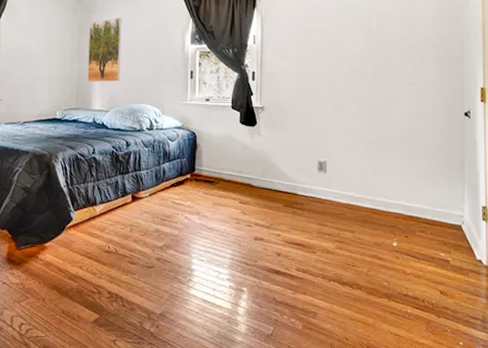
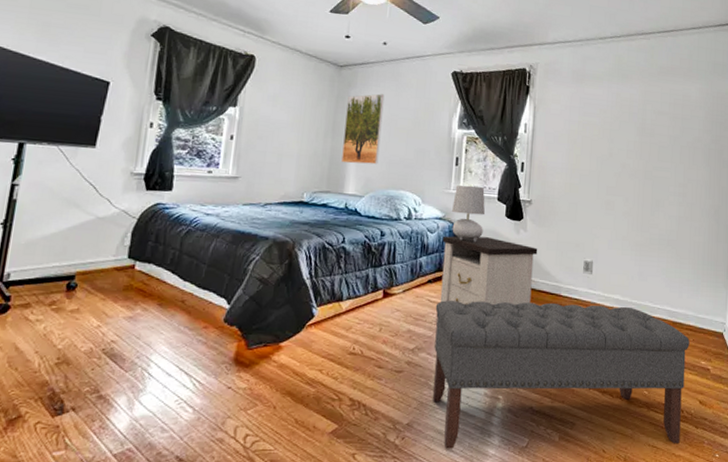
bench: none [180,201,427,336] -> present [432,300,690,449]
nightstand: none [181,143,273,218] -> present [436,236,538,317]
table lamp: none [190,96,221,148] -> present [452,185,486,243]

